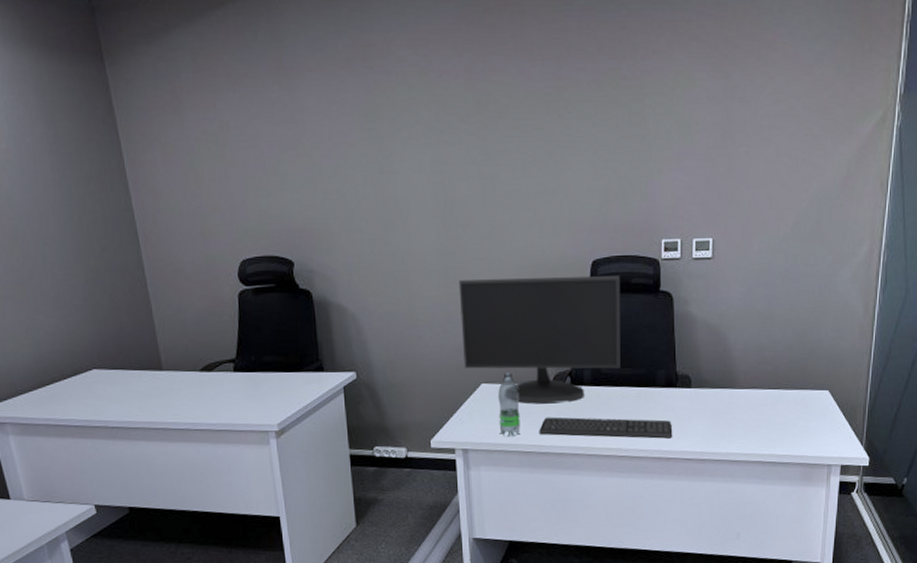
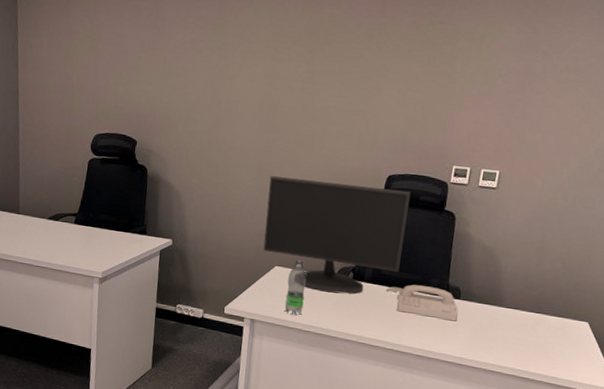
computer keyboard: present [539,417,672,439] -> none [318,303,438,341]
telephone: none [609,379,691,414] -> present [385,284,458,322]

